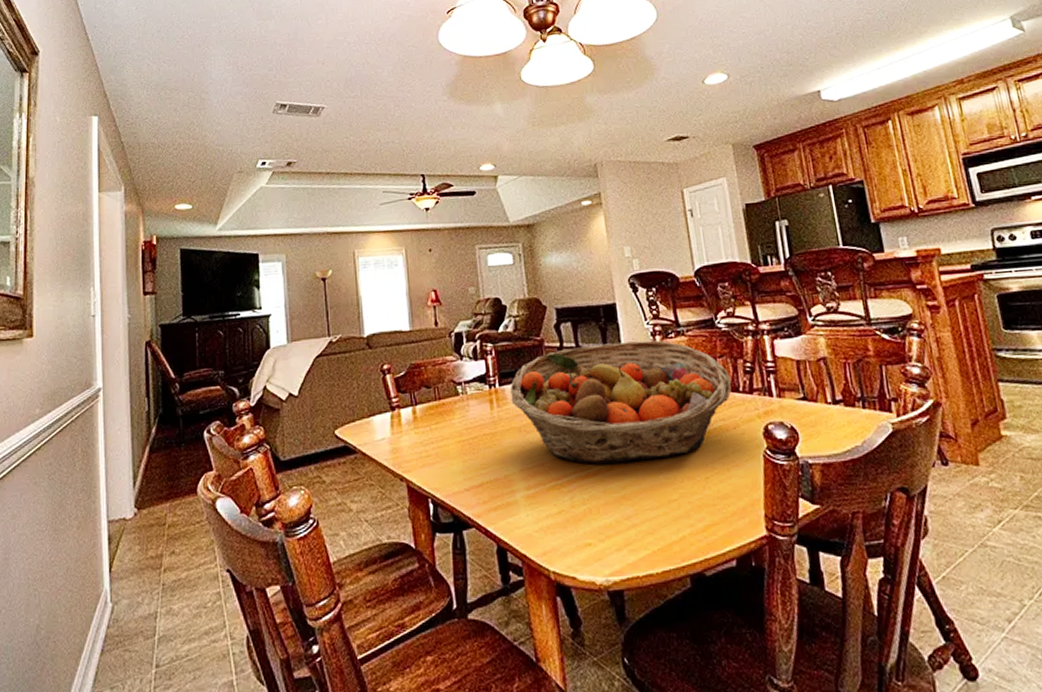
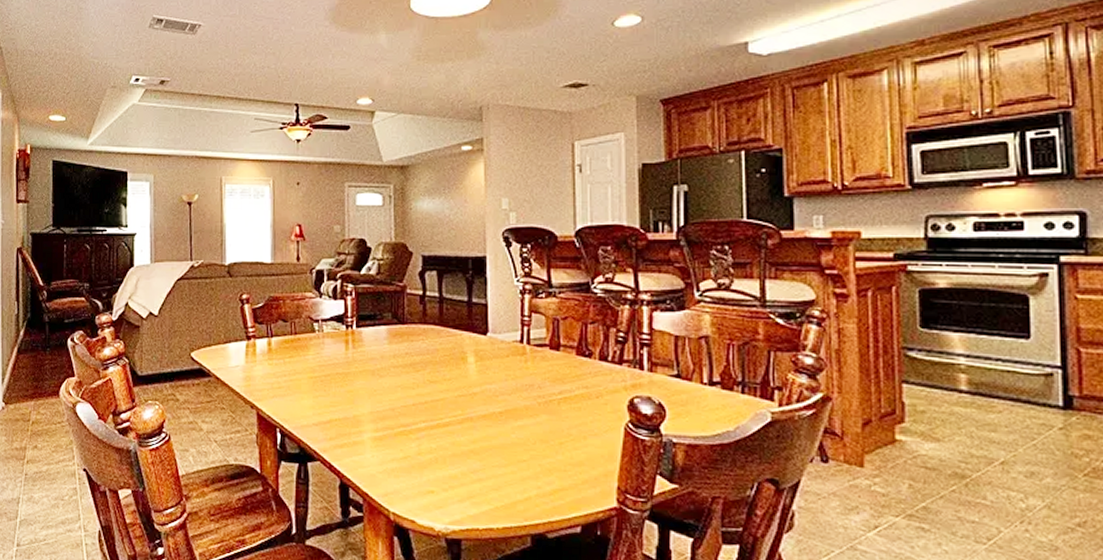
fruit basket: present [510,340,732,464] -> none [367,297,601,418]

